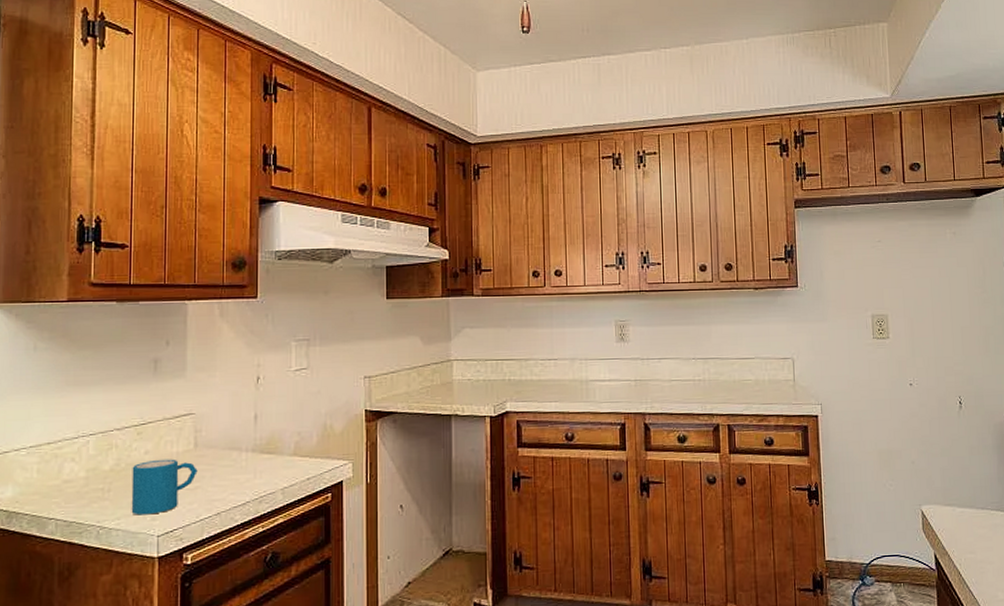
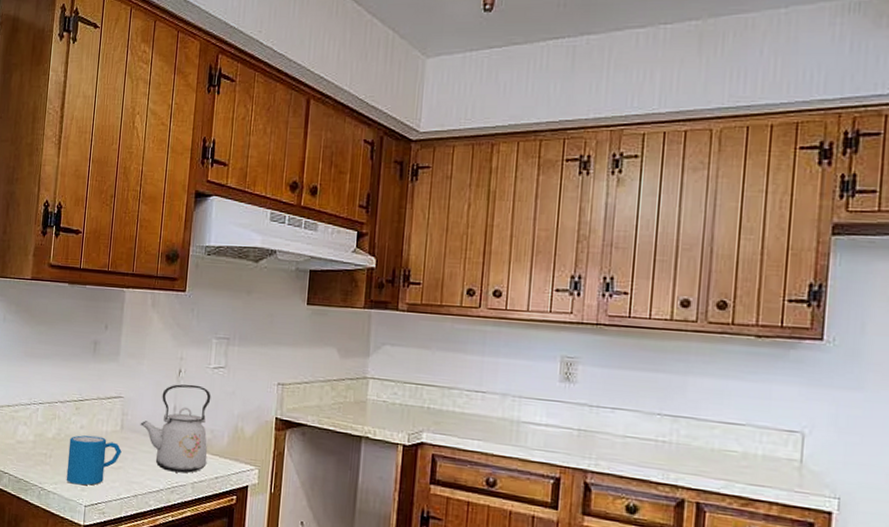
kettle: none [217,389,296,482] -> present [140,384,211,473]

